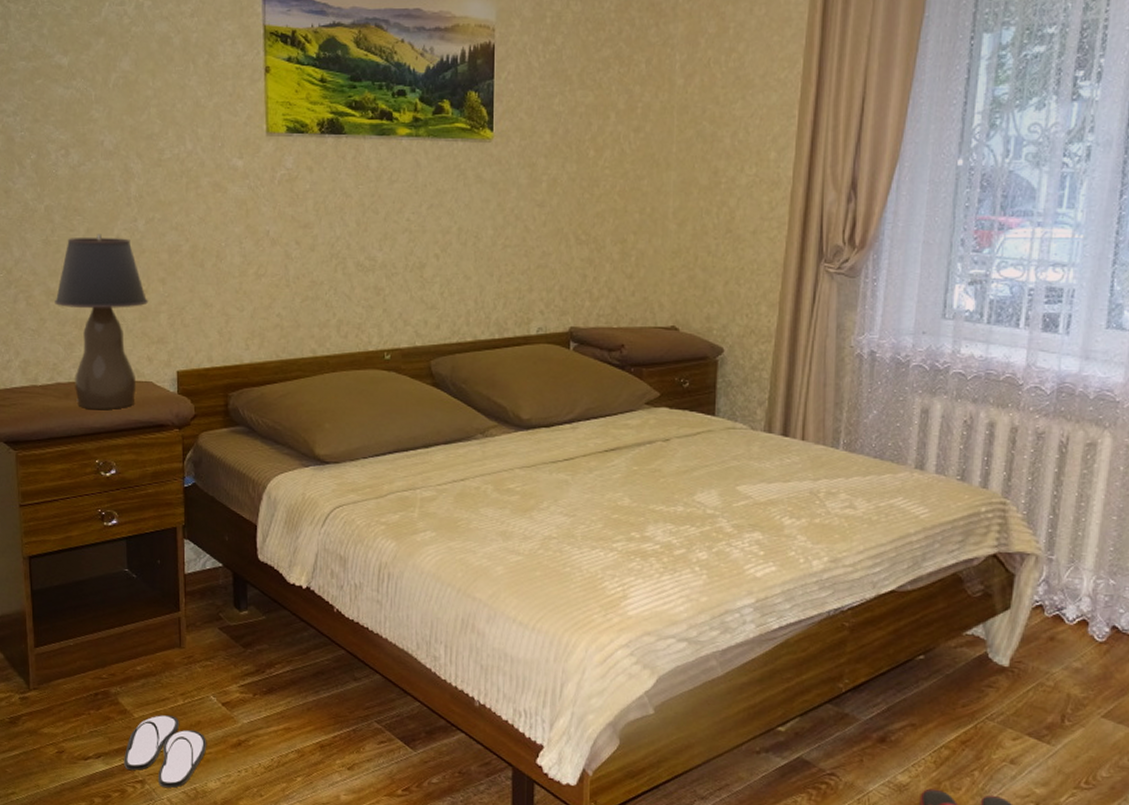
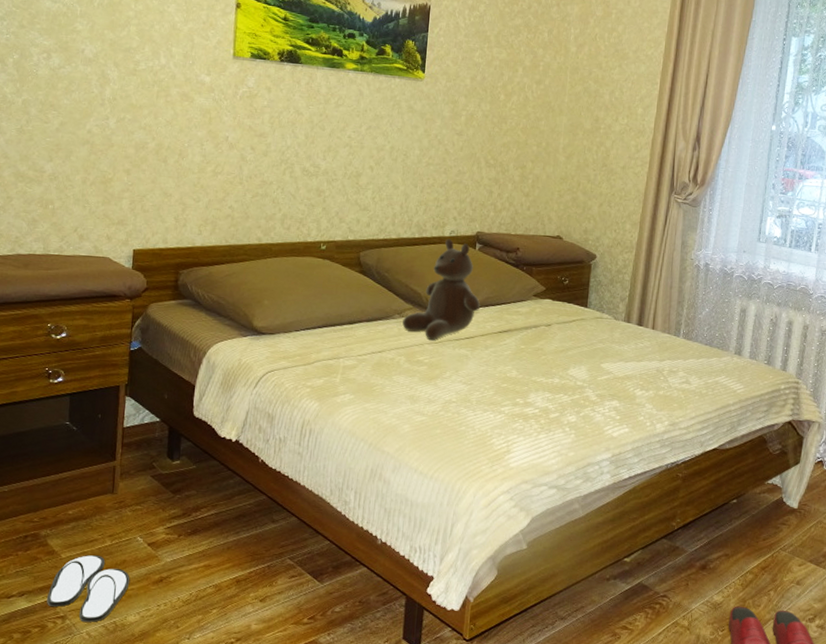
table lamp: present [55,234,148,410] -> none [23,127,112,280]
teddy bear: none [487,338,580,463] -> present [402,239,481,340]

